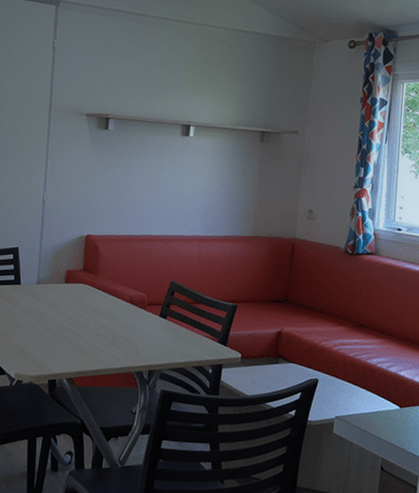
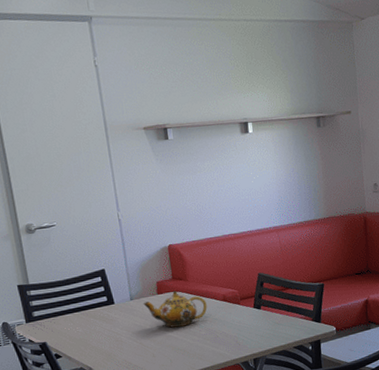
teapot: none [48,282,112,322] -> present [143,290,207,328]

